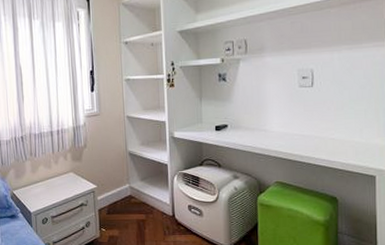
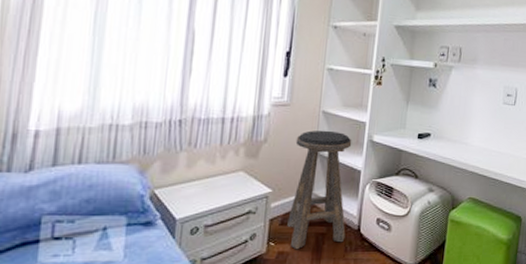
stool: none [109,132,163,234] -> present [287,130,352,250]

